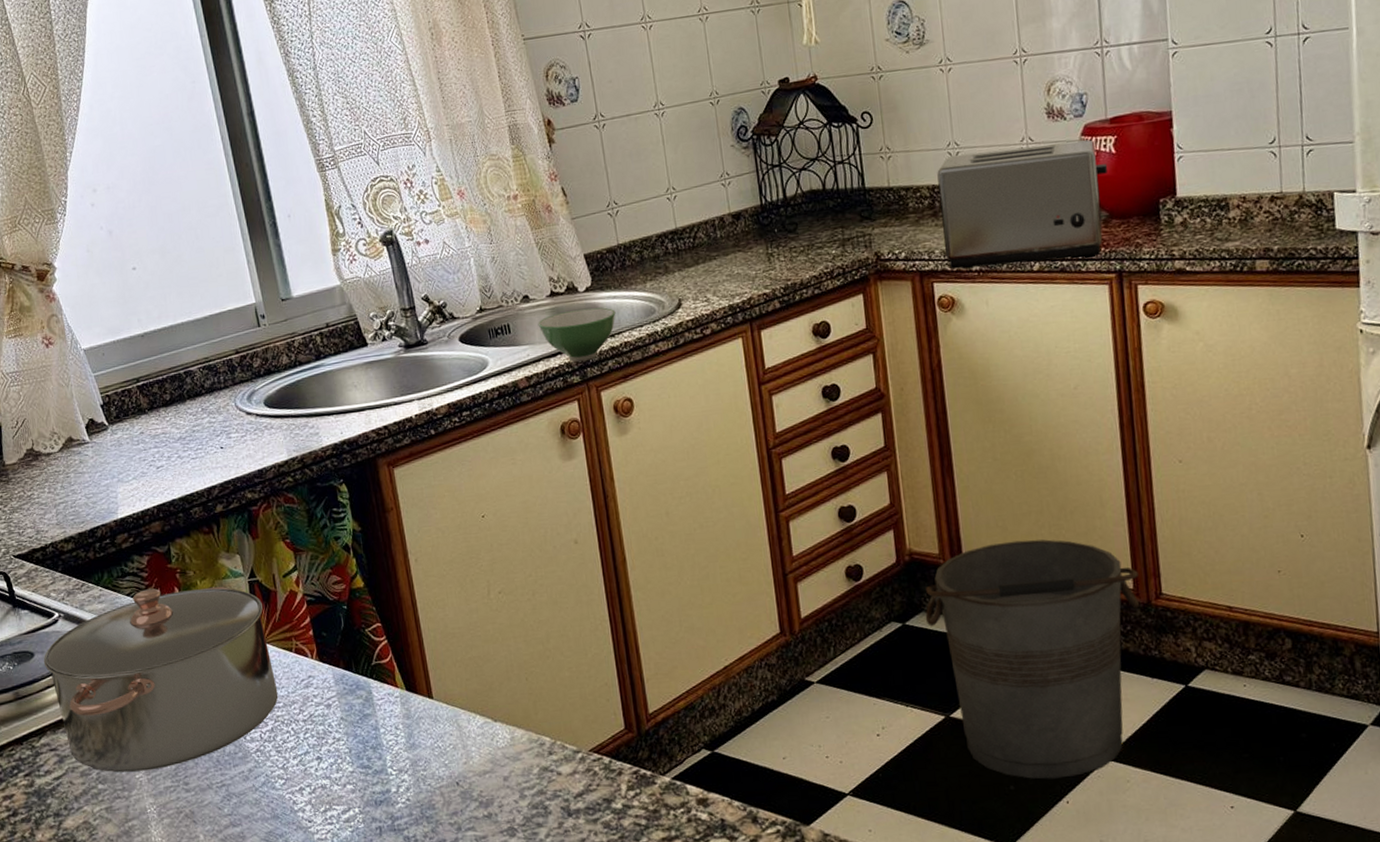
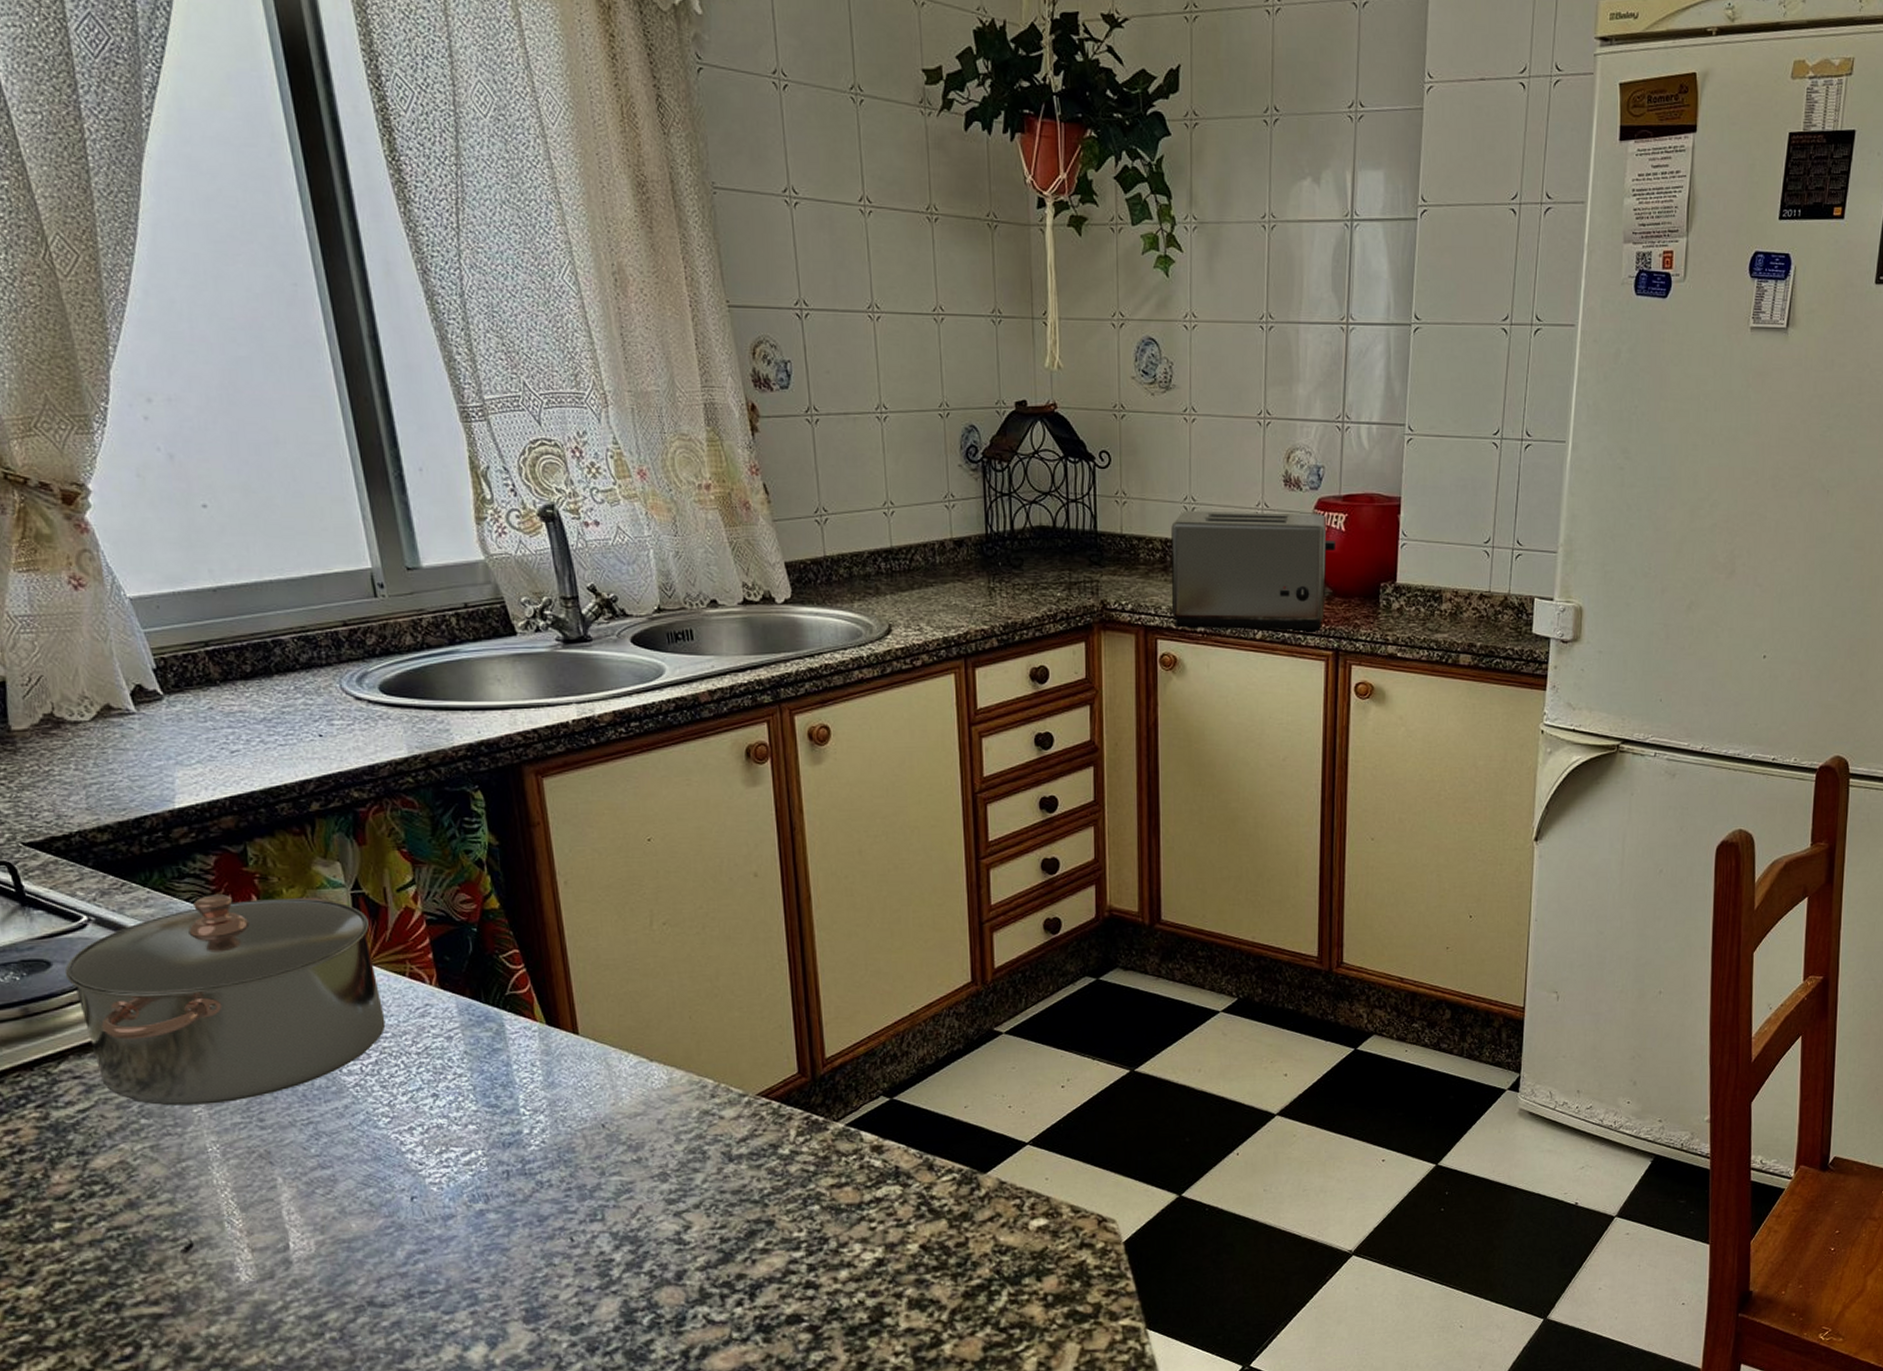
bowl: present [537,307,616,363] -> none [726,622,817,681]
bucket: present [925,539,1140,779] -> none [1119,904,1323,1132]

